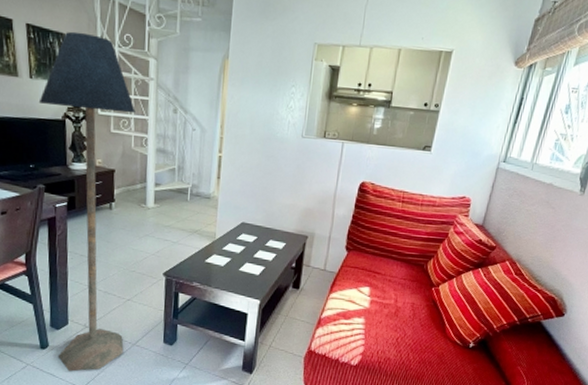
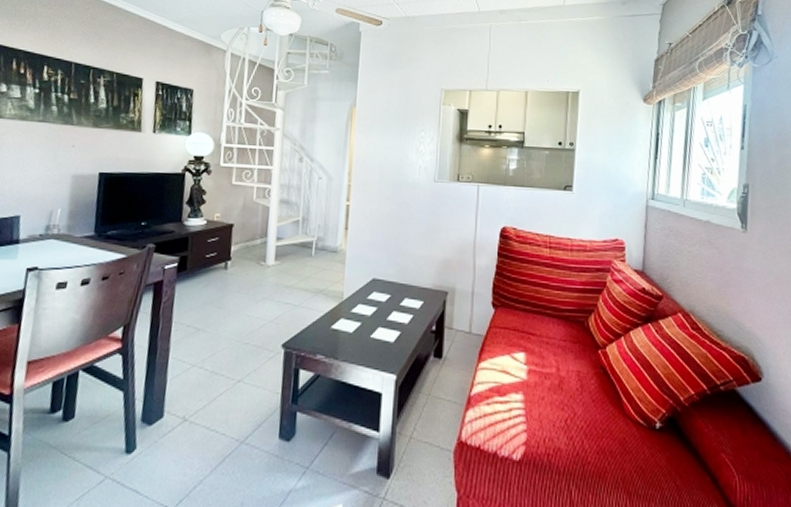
floor lamp: present [38,31,135,372] -> none [145,87,260,485]

